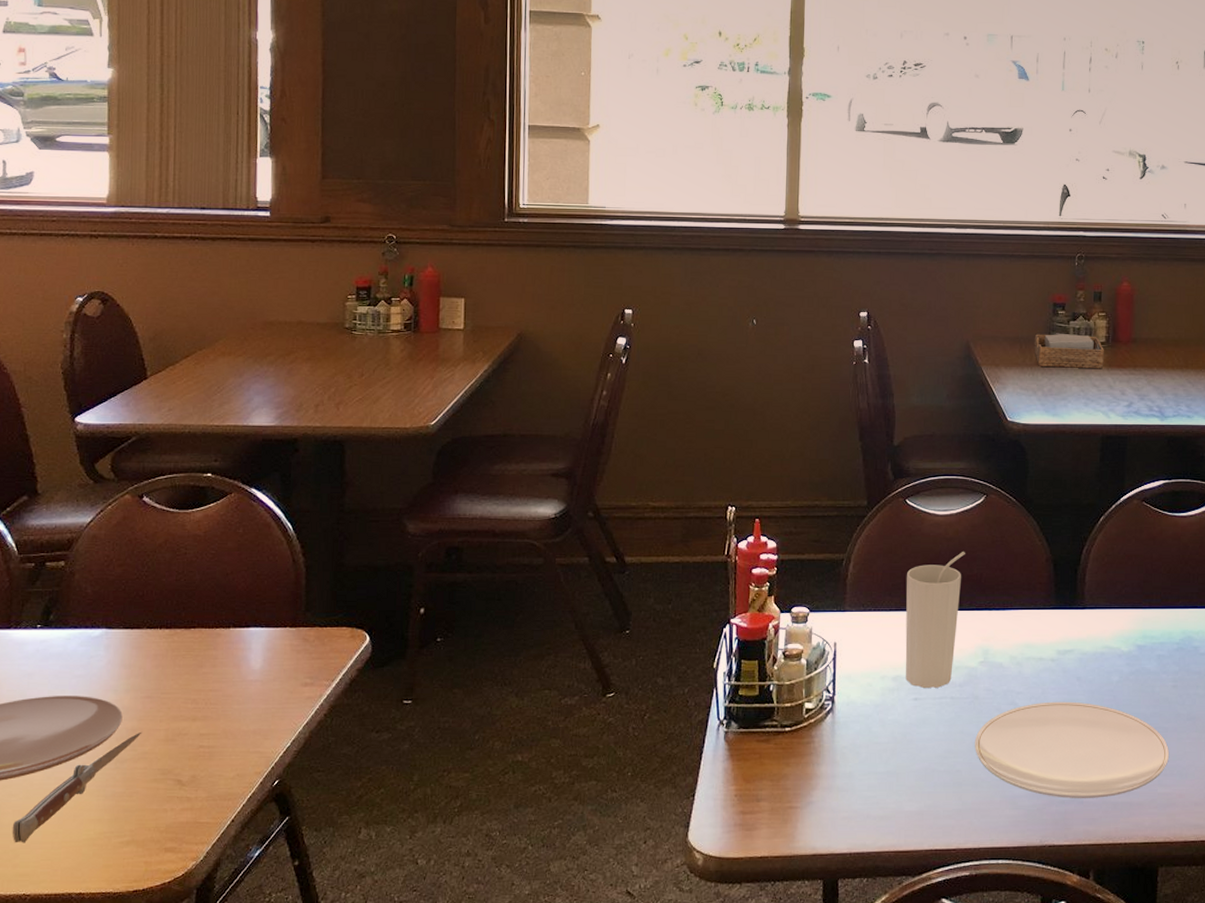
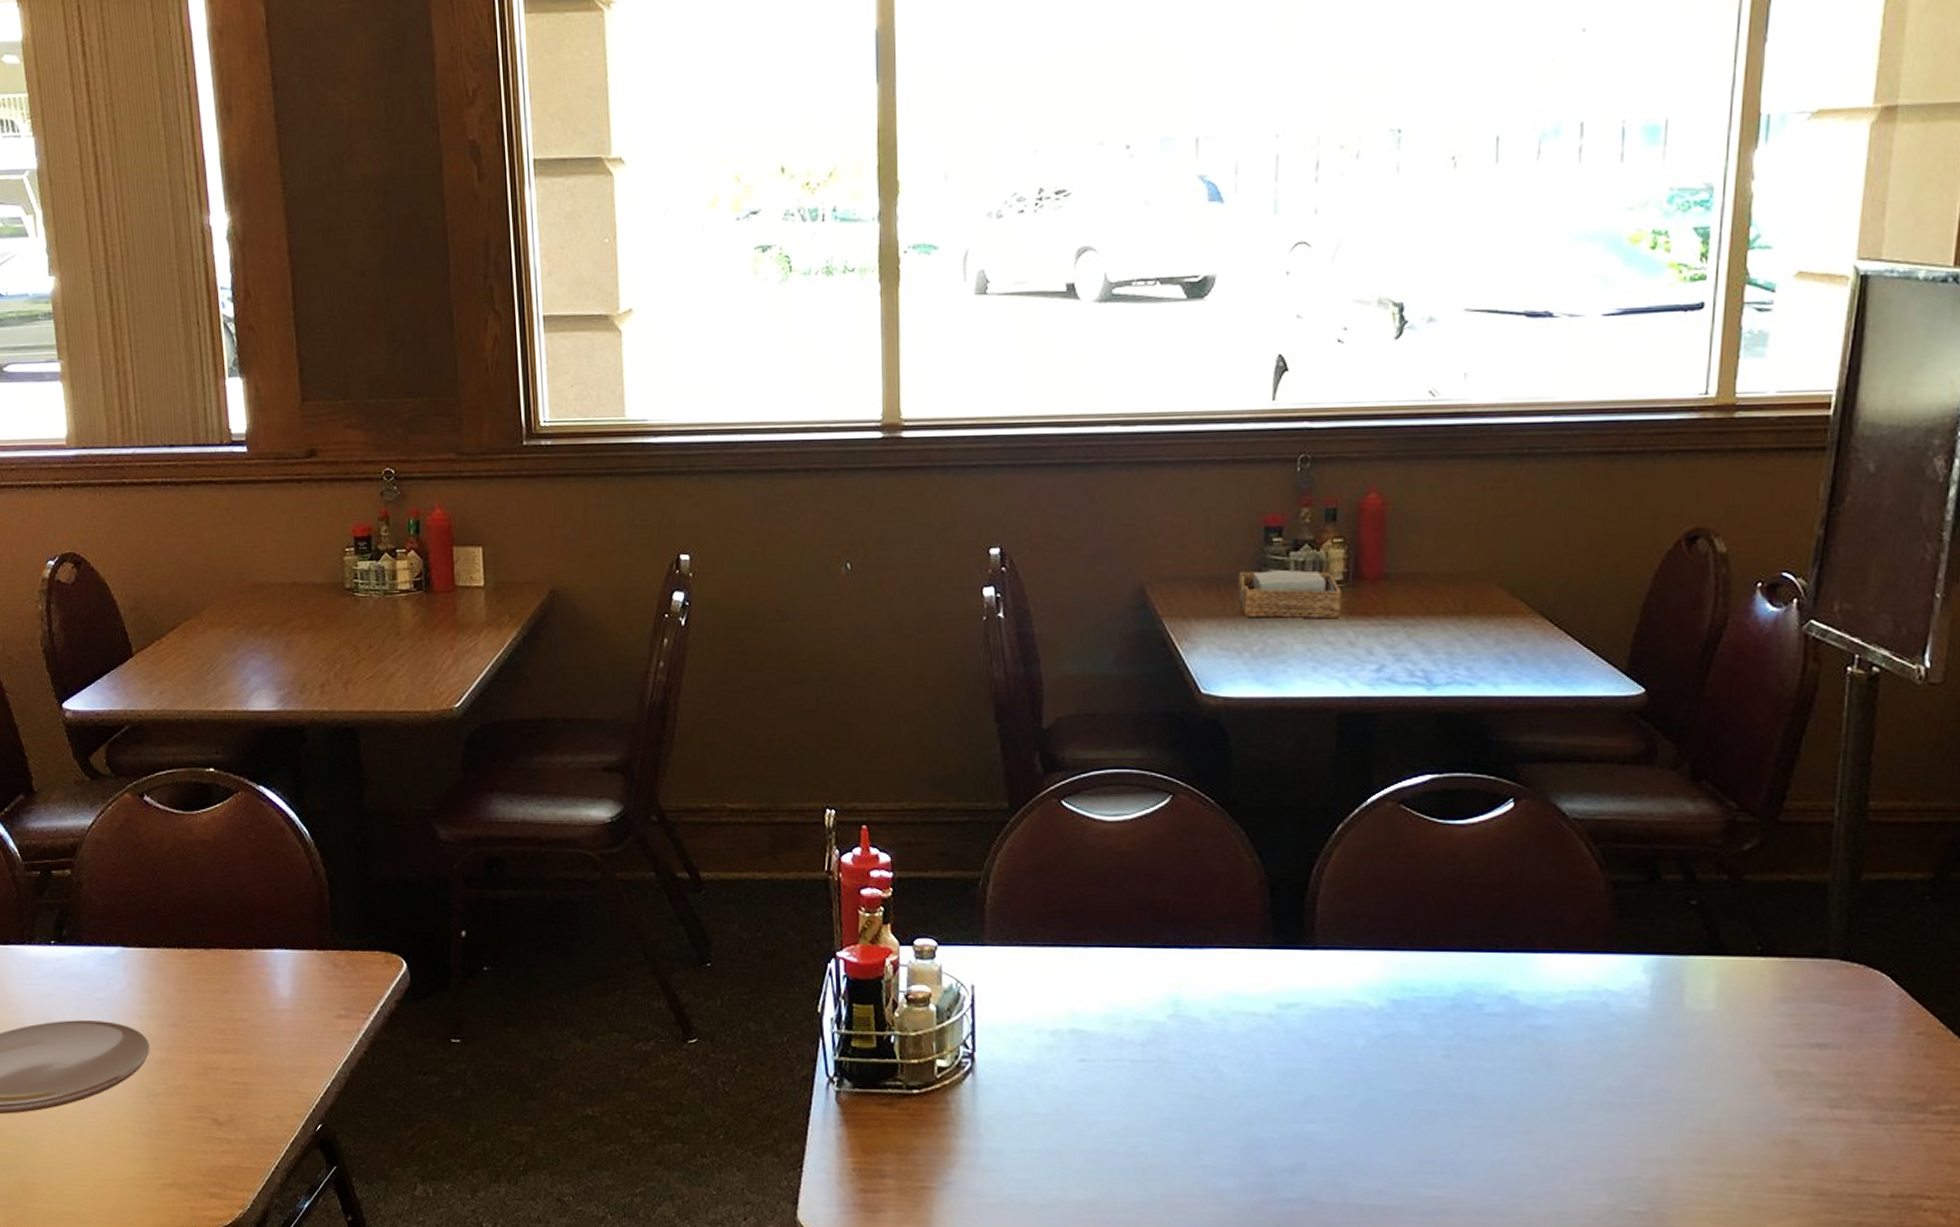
knife: present [12,731,142,843] -> none [52,1063,172,1179]
cup: present [905,551,966,689] -> none [1064,869,1146,1048]
plate: present [975,701,1170,798] -> none [1164,1070,1440,1198]

